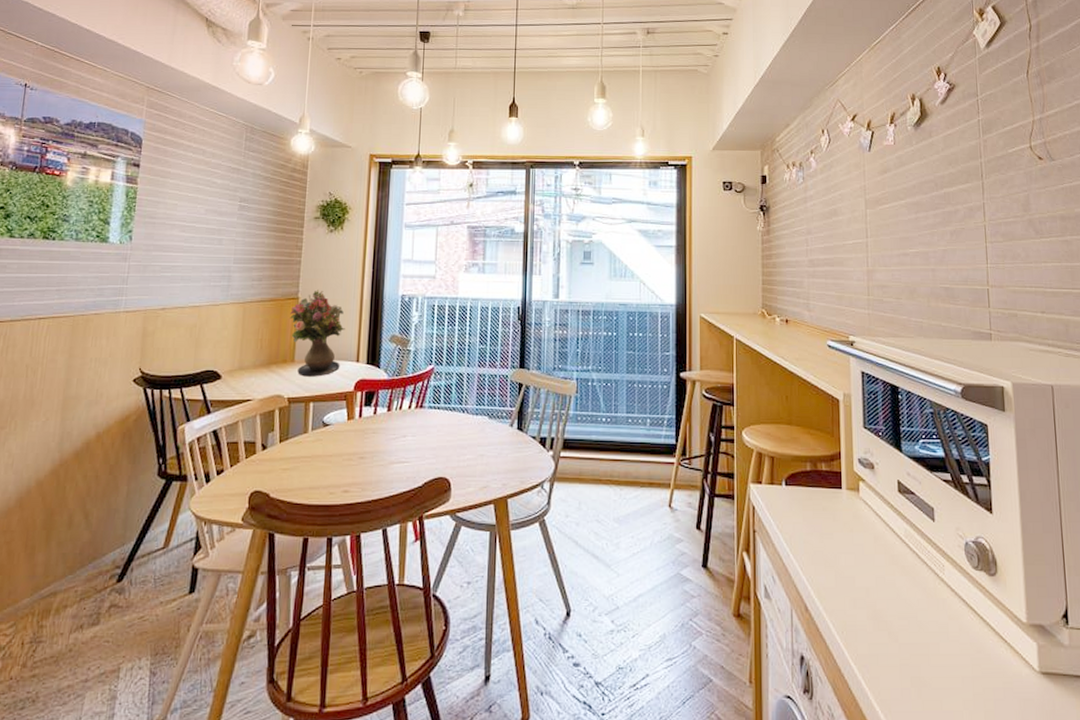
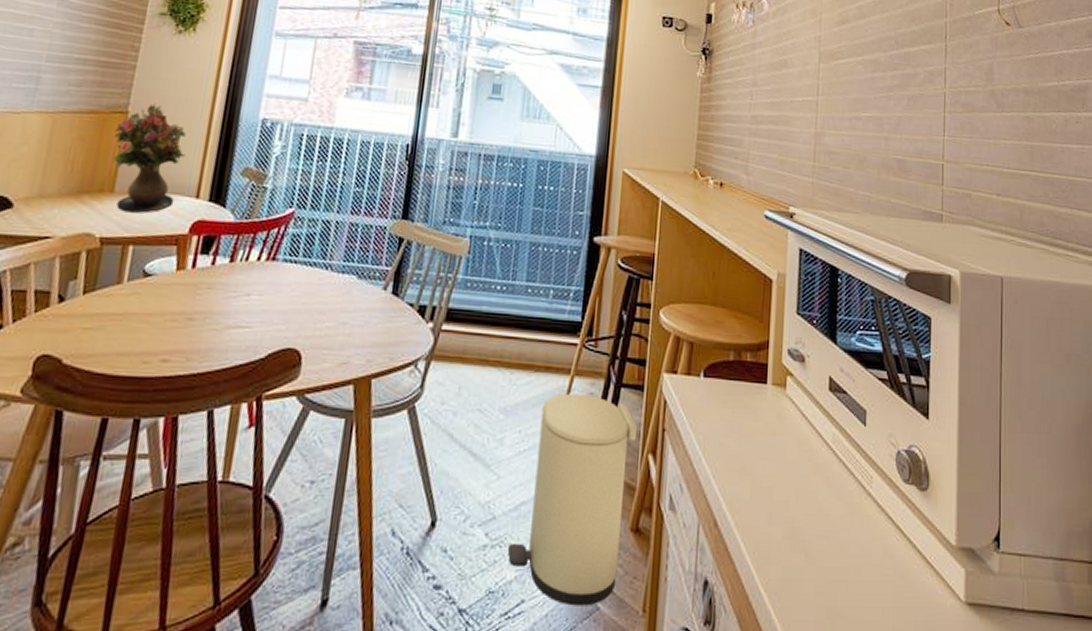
pedal bin: none [631,504,732,679] -> present [507,393,638,606]

